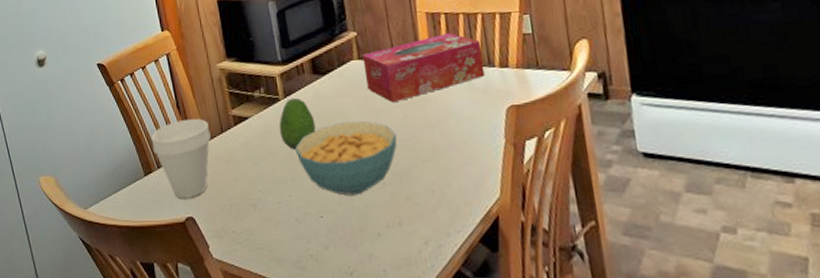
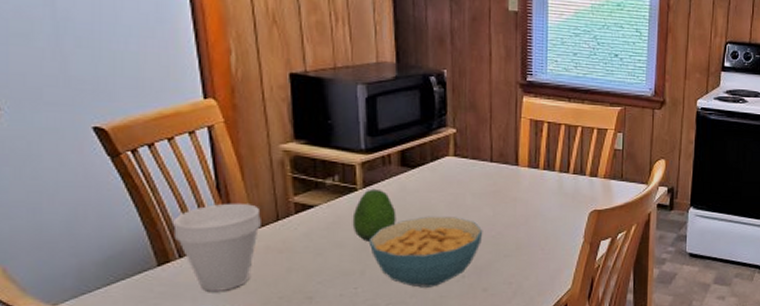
tissue box: present [362,33,485,103] -> none [458,141,577,201]

